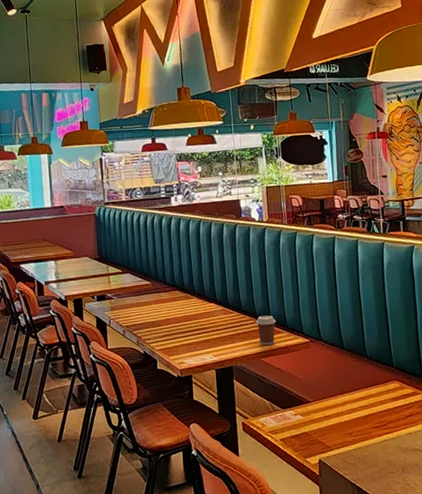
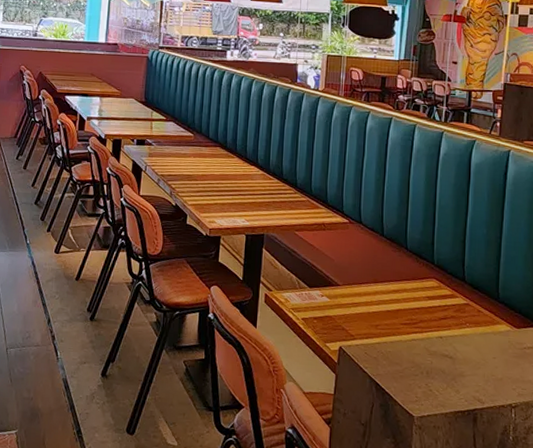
coffee cup: present [256,315,277,345] -> none [295,188,317,219]

